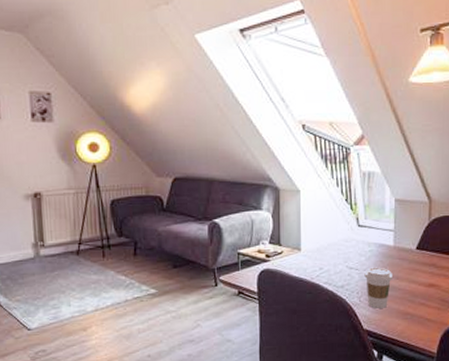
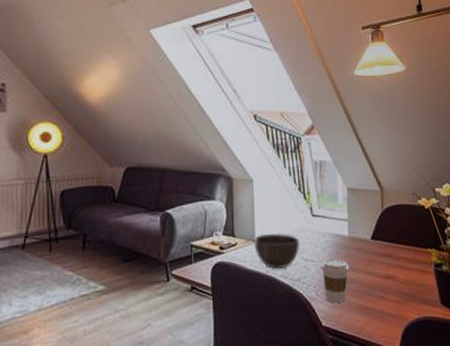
bowl: none [300,242,344,276] -> present [254,232,299,269]

